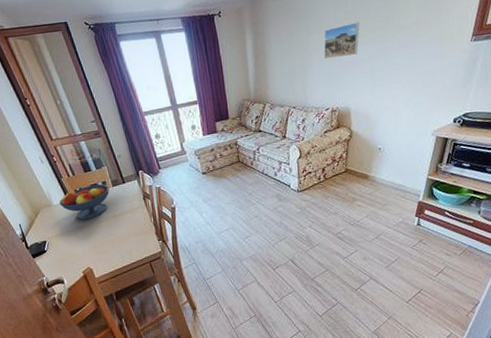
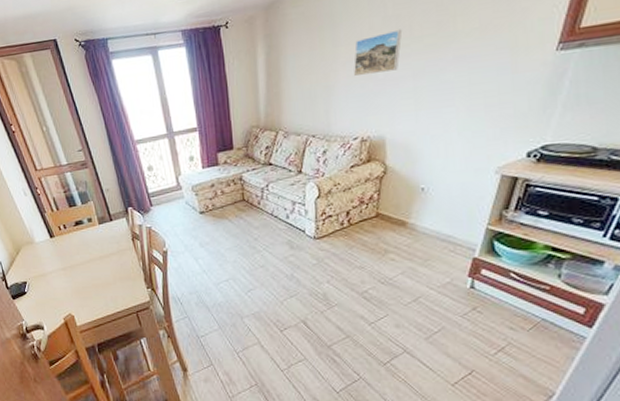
fruit bowl: present [59,184,109,220] -> none [41,221,95,260]

